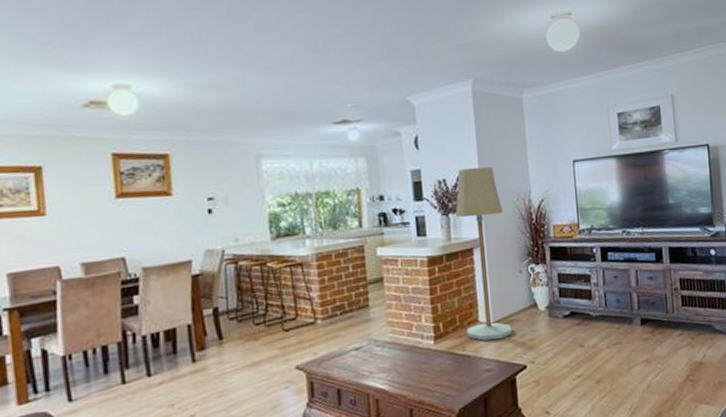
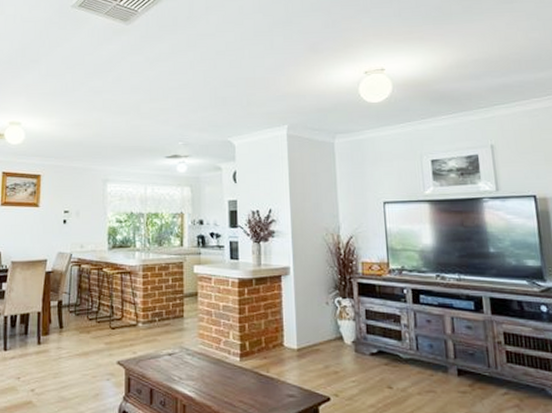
floor lamp: present [455,166,512,341] -> none [266,201,317,367]

